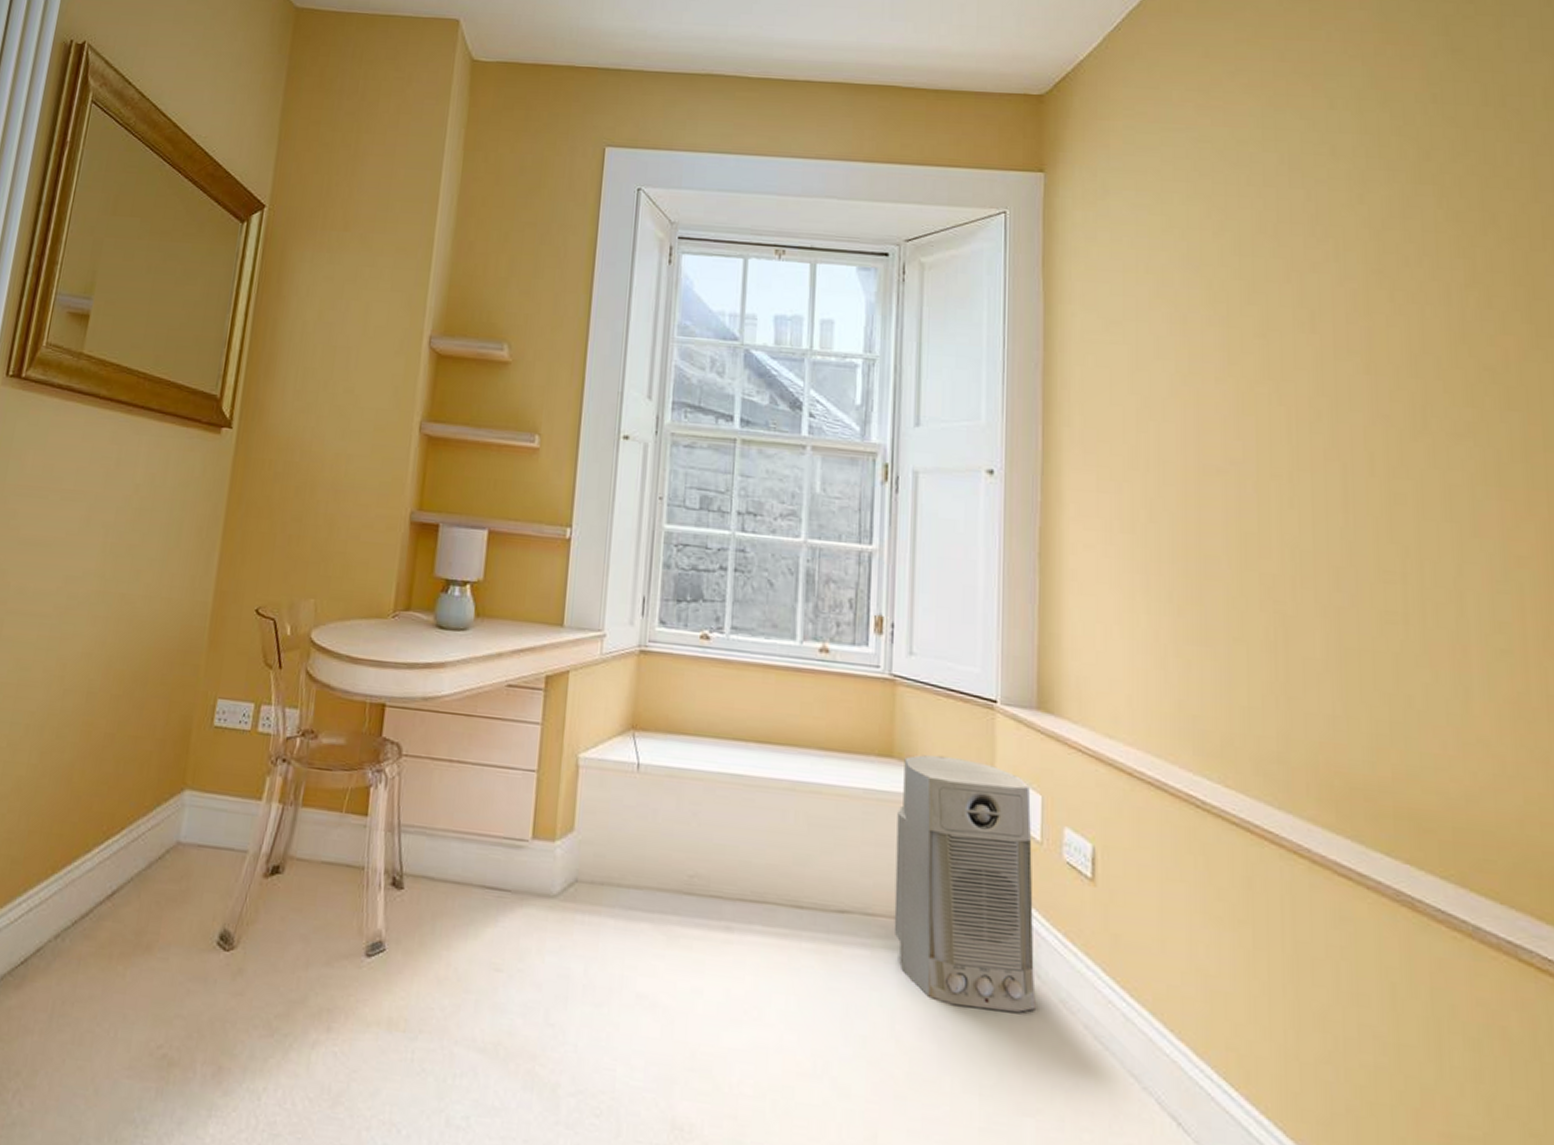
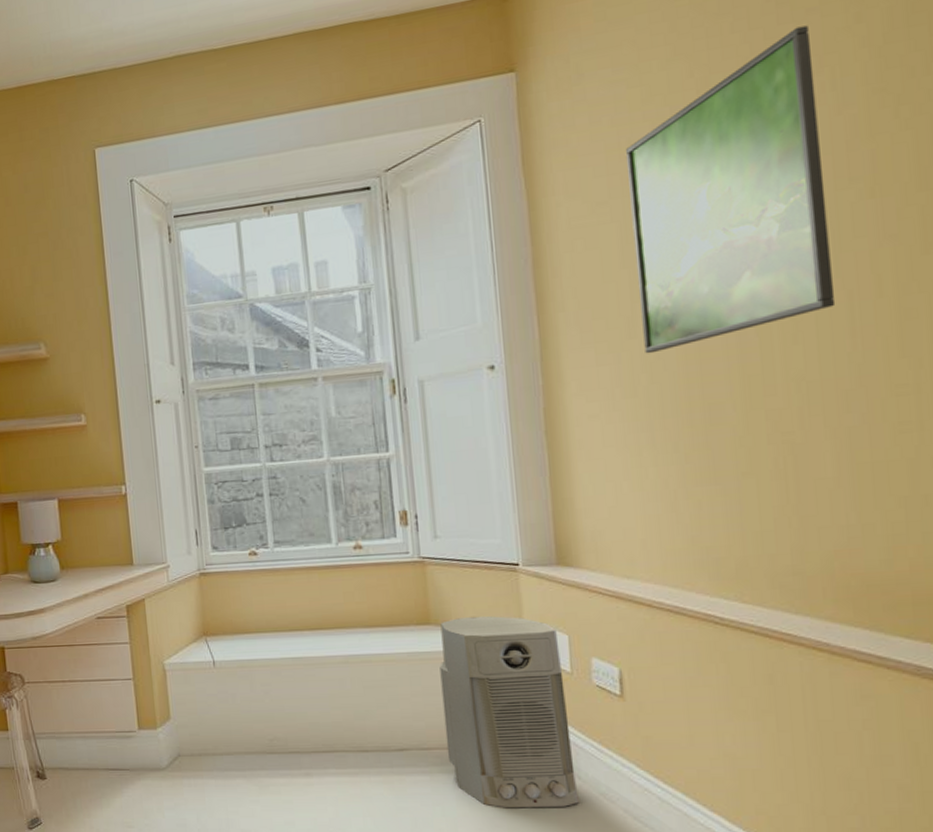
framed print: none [1142,194,1331,490] -> present [625,25,836,354]

